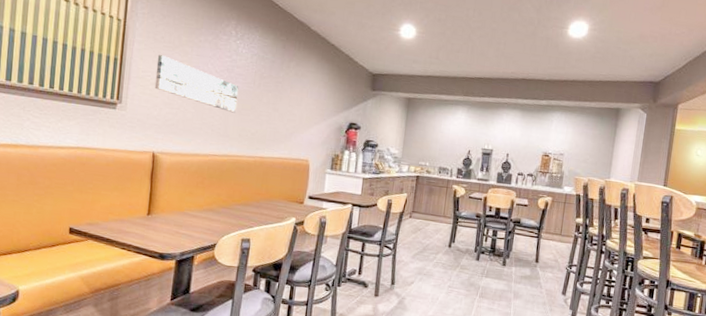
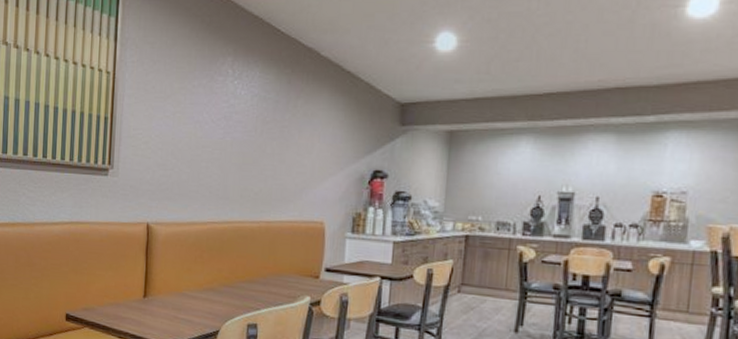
wall art: present [154,55,239,113] -> none [146,108,239,170]

